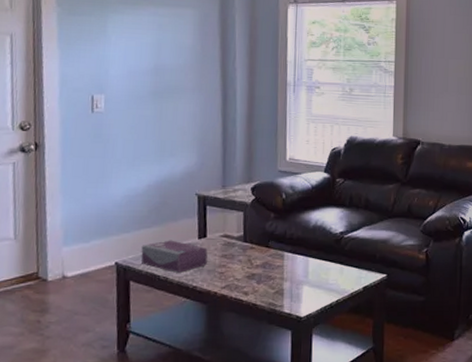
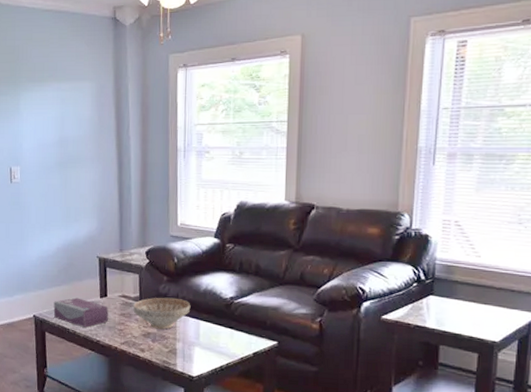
decorative bowl: none [236,235,300,269] -> present [133,297,191,330]

